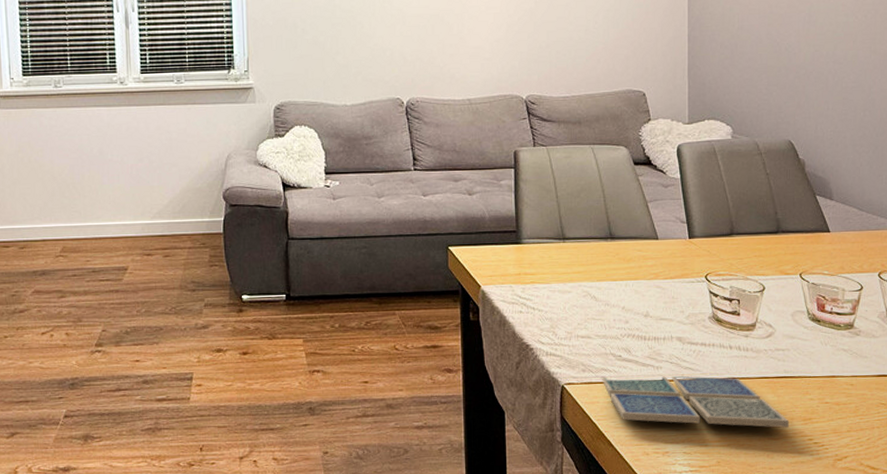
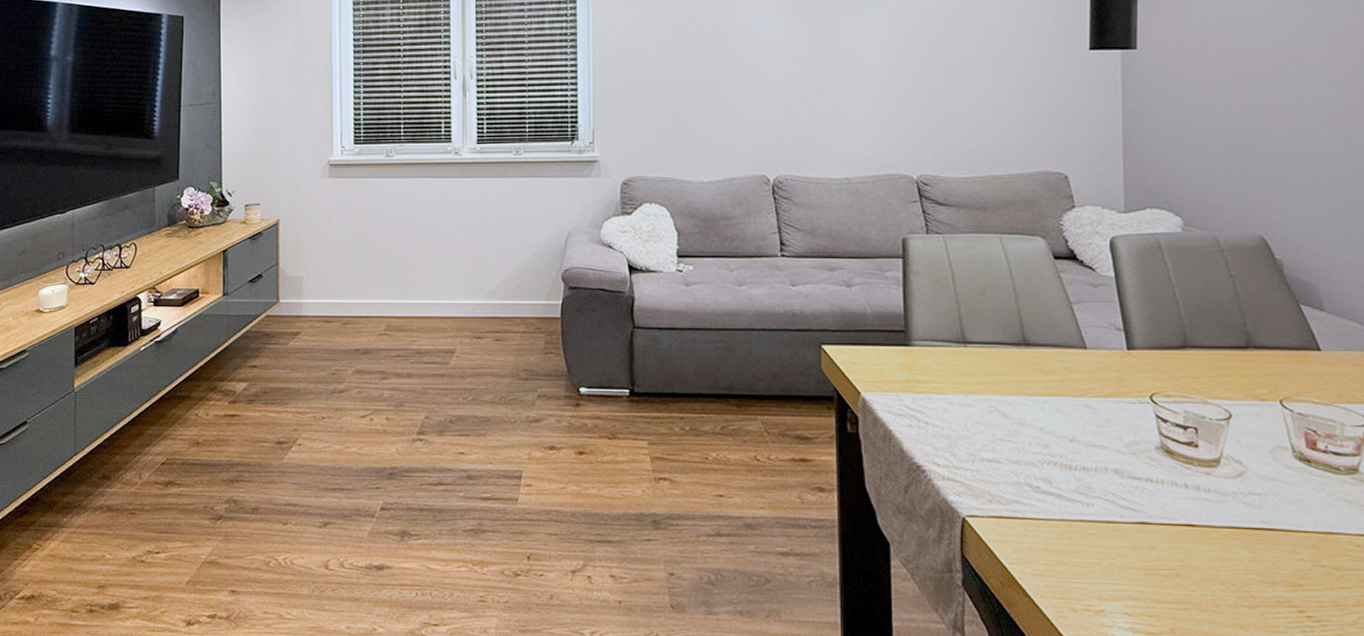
drink coaster: present [602,376,789,428] -> none [1014,510,1270,593]

